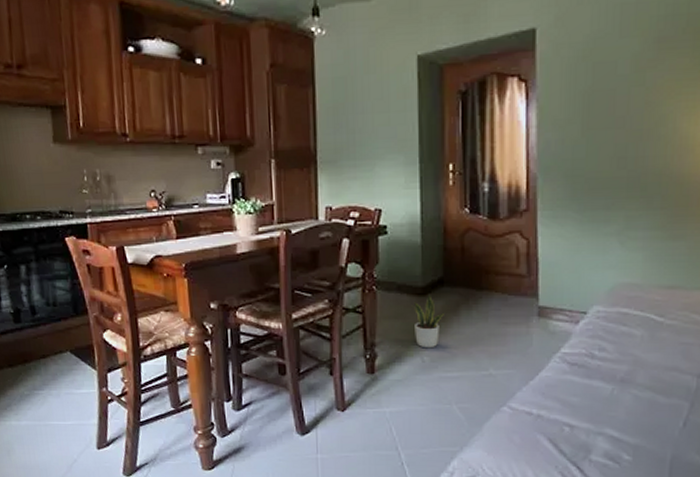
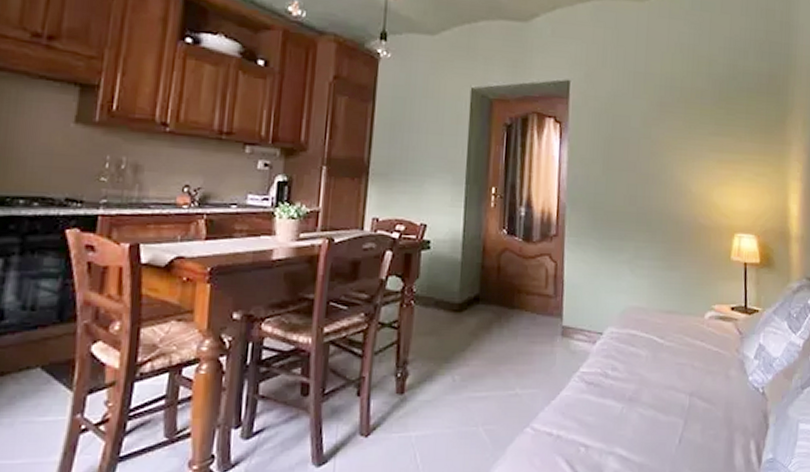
potted plant: present [411,293,446,349] -> none [447,310,479,367]

